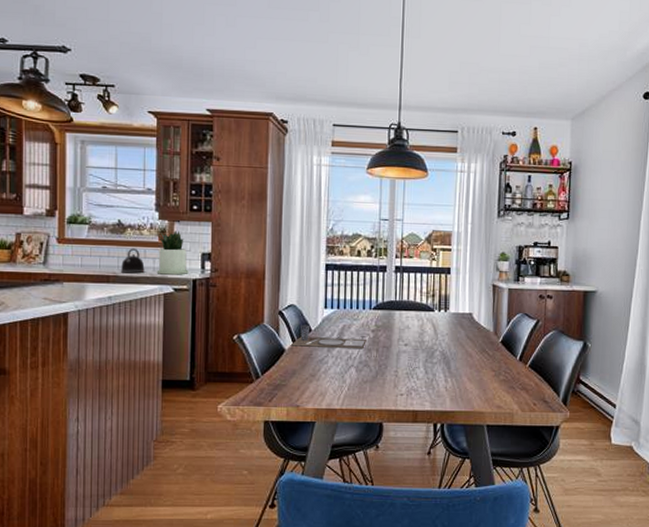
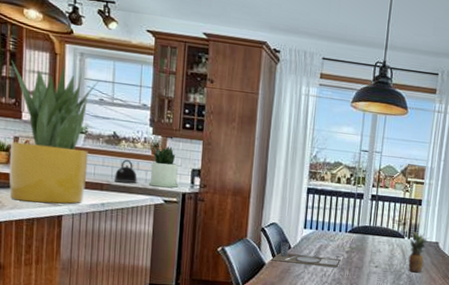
planter: none [11,154,102,301] -> present [9,60,100,204]
fruit: none [440,302,465,349] -> present [408,230,432,273]

